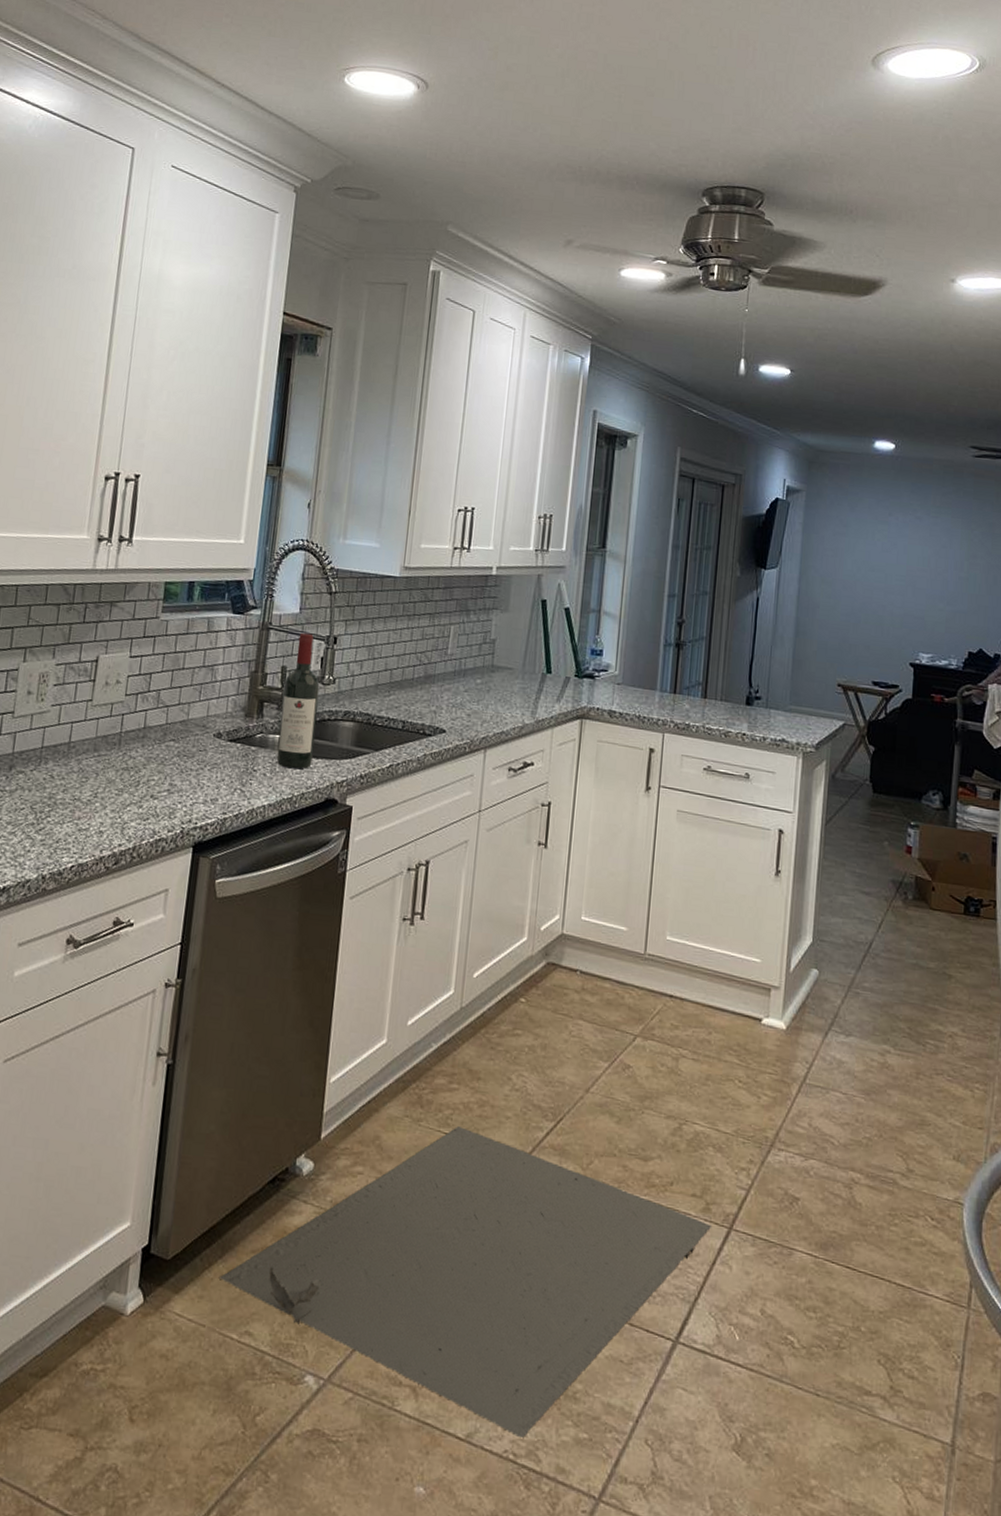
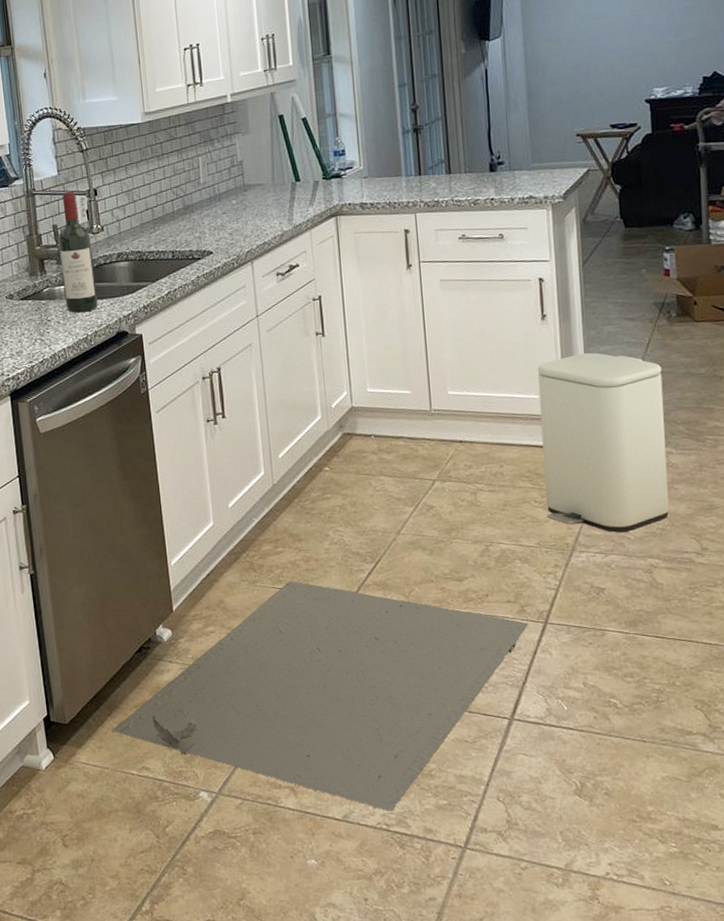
pedal bin: none [749,920,891,1135] -> present [537,352,670,533]

